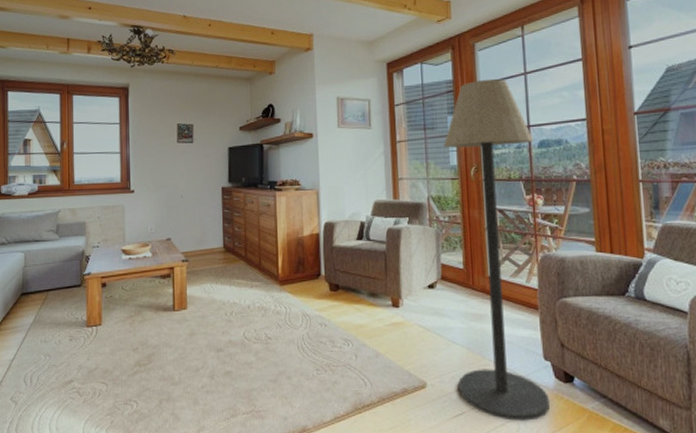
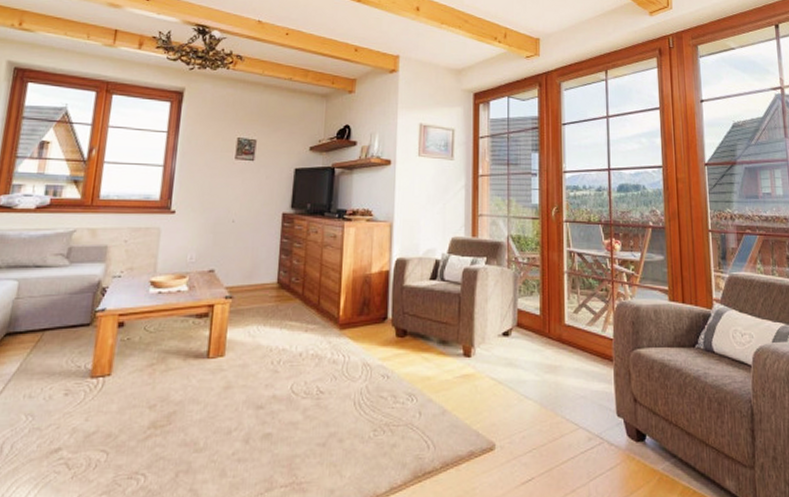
floor lamp: present [444,78,550,421] -> none [526,119,621,486]

